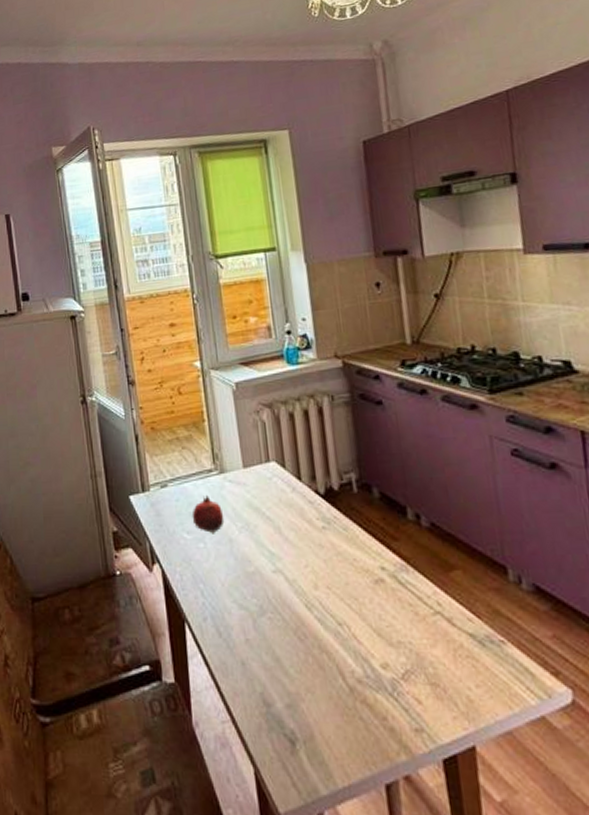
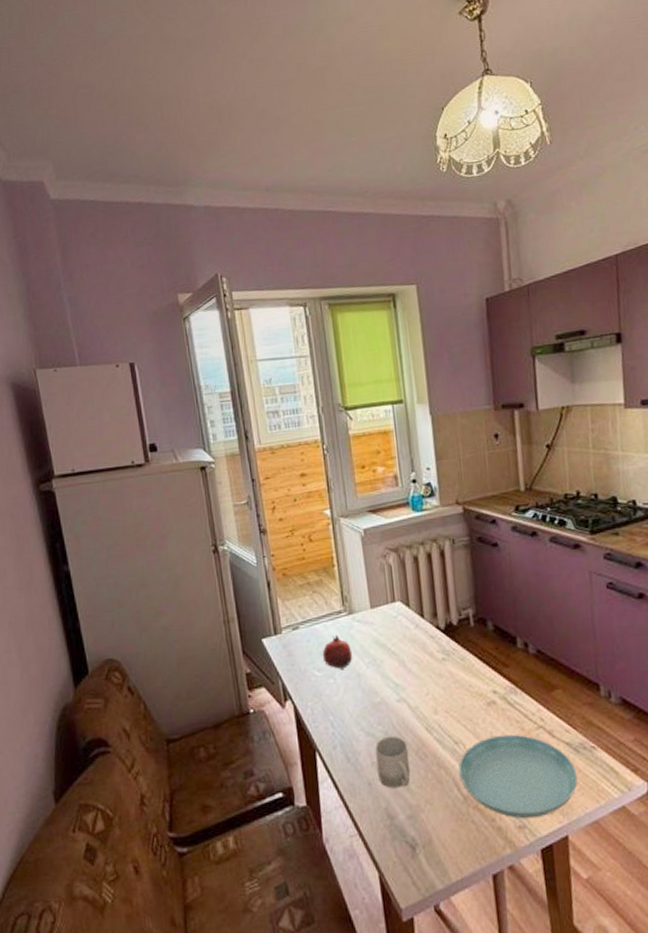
cup: none [249,611,289,671] -> present [375,736,411,788]
saucer: none [343,619,485,721] -> present [458,734,578,819]

